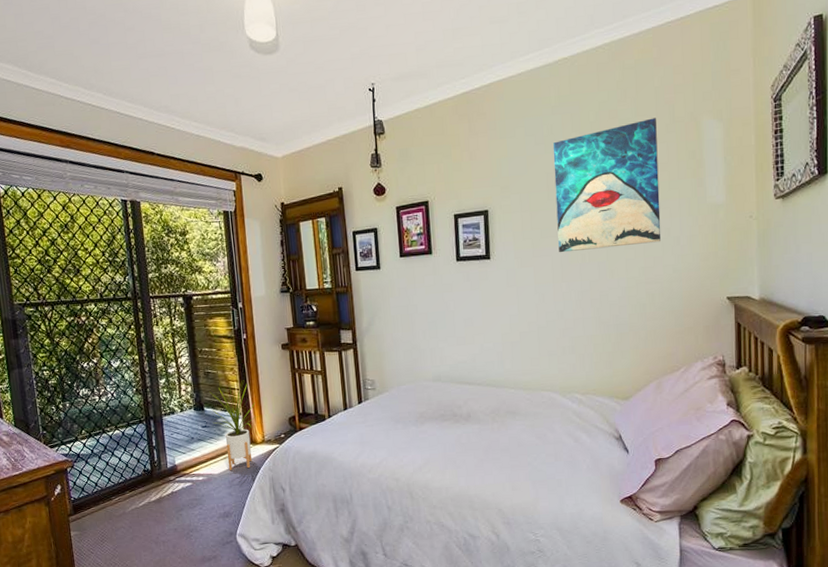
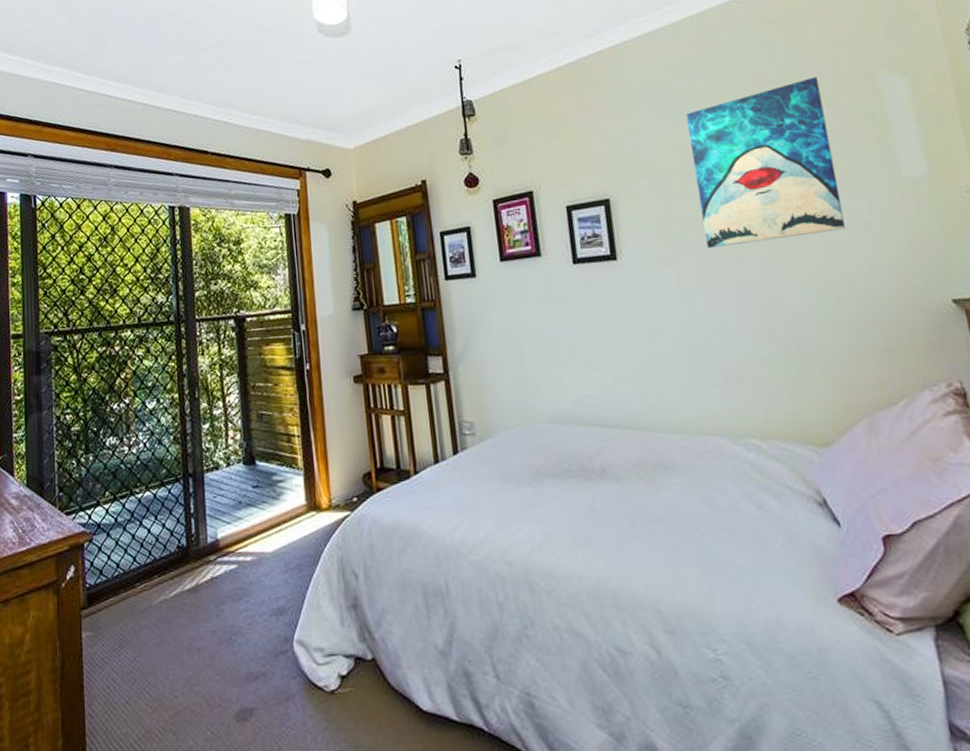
house plant: present [209,380,260,471] -> none [263,423,326,549]

